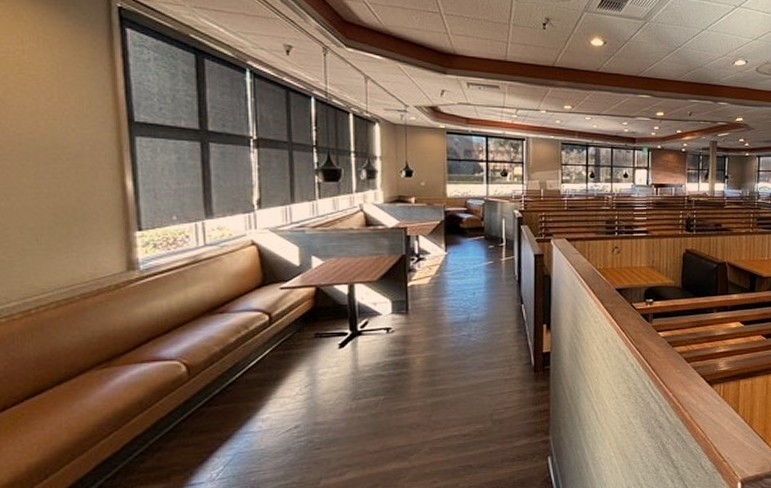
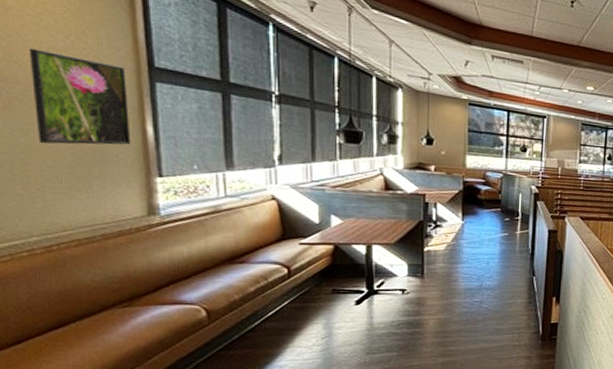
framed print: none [11,113,111,205] -> present [28,48,131,145]

